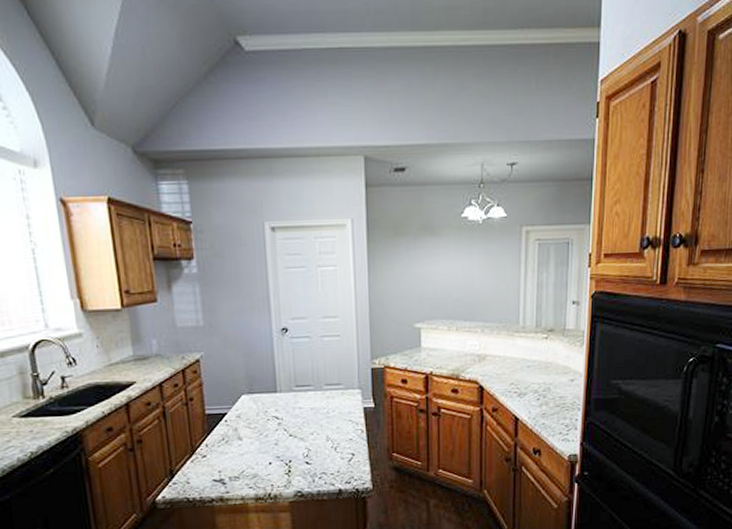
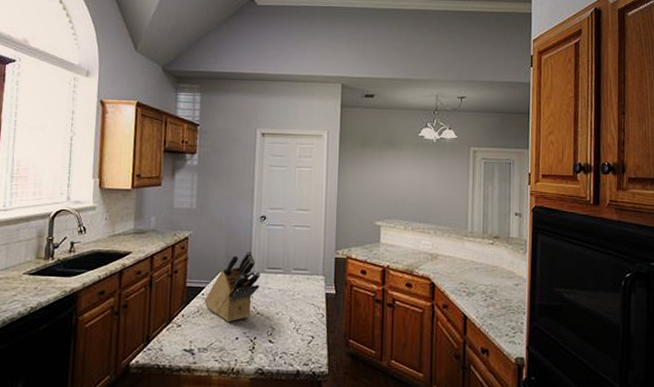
knife block: none [228,369,289,448] -> present [204,251,261,323]

